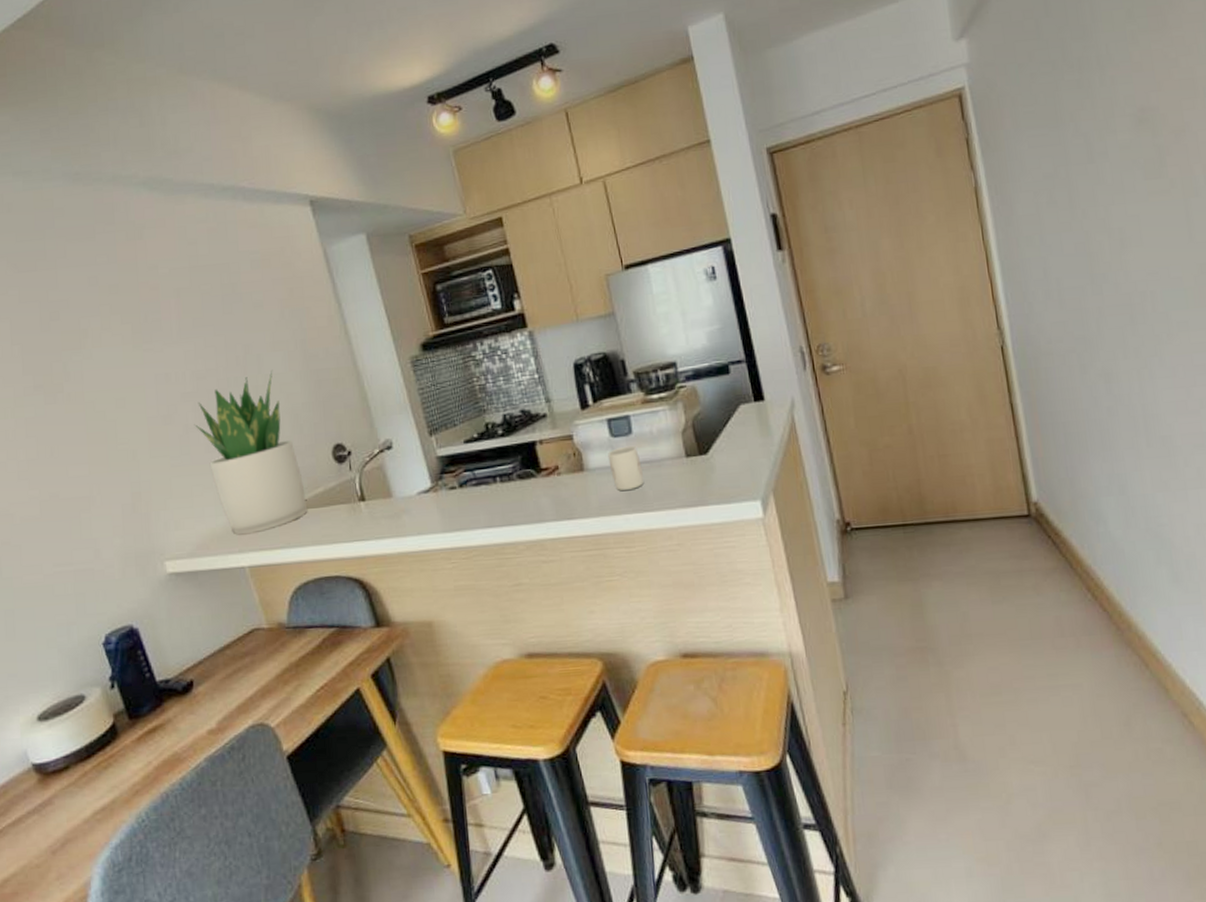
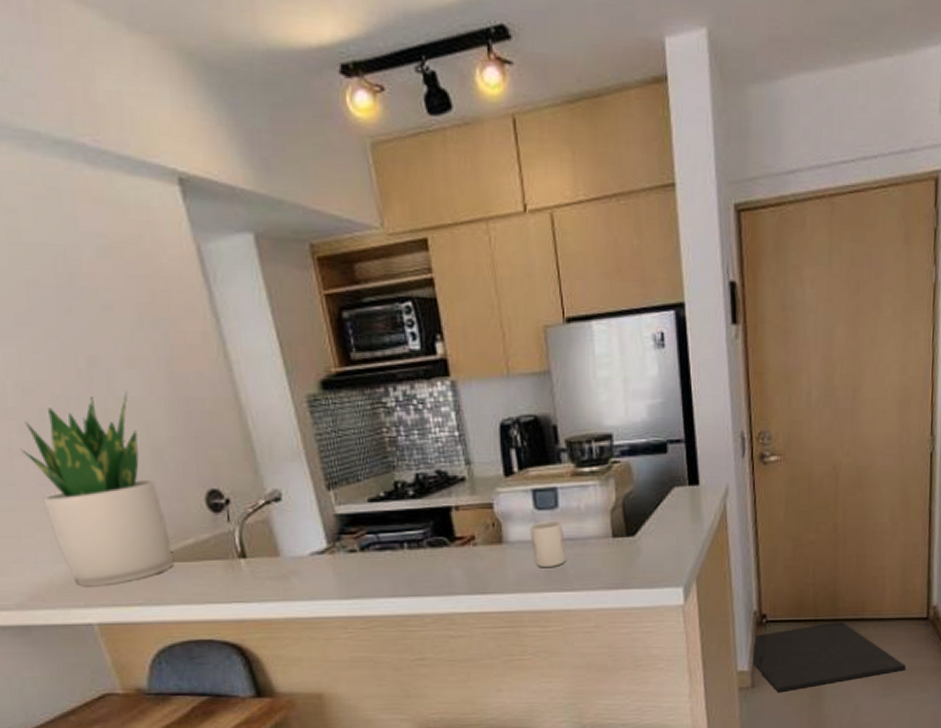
doormat: none [839,524,1014,604] -> present [751,621,906,693]

